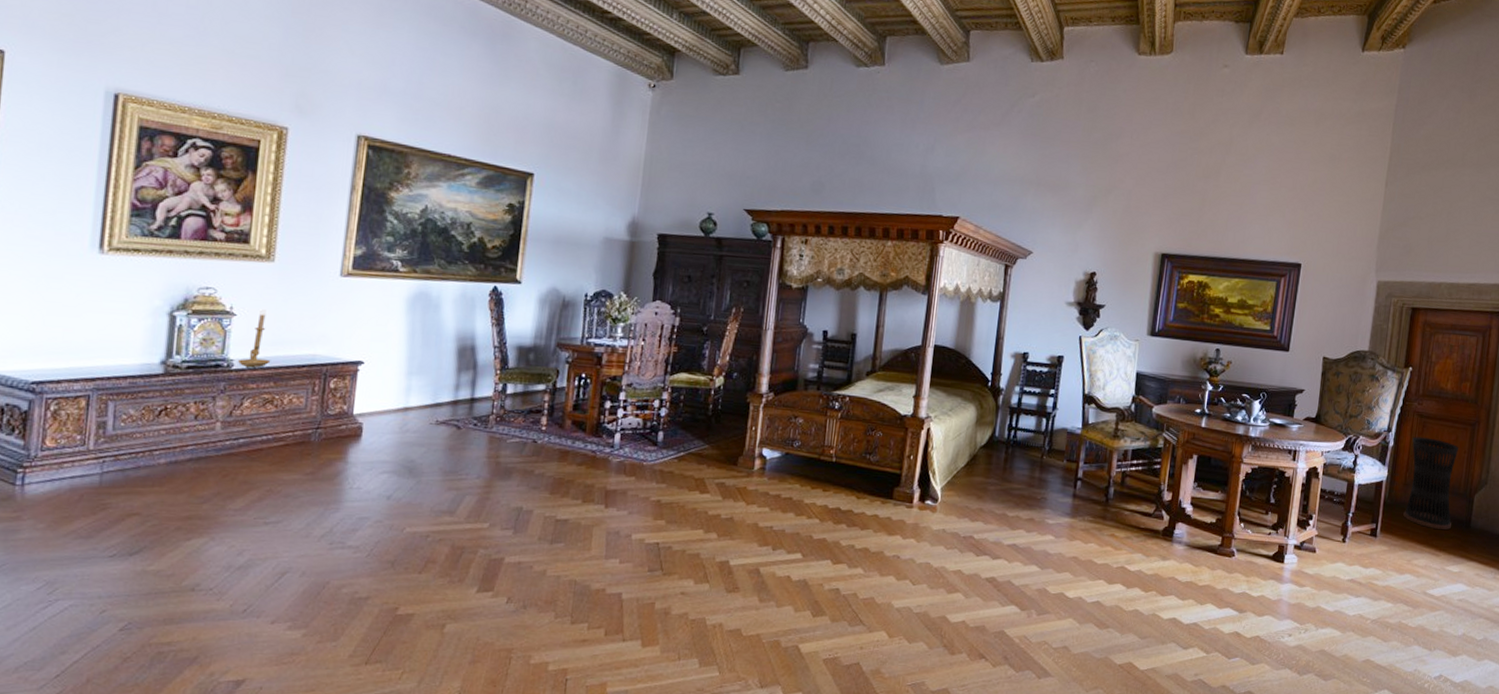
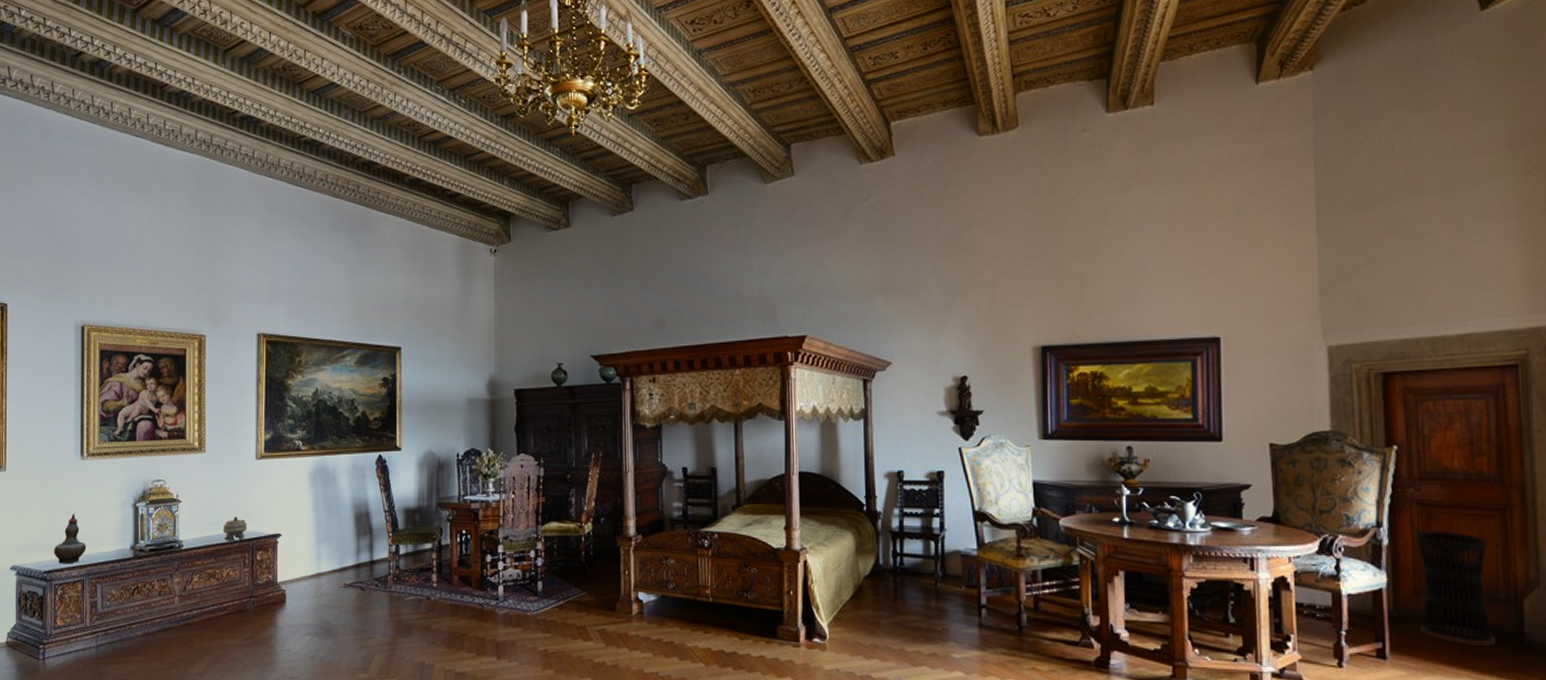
decorative vase: none [49,316,97,375] -> present [54,514,86,564]
candle holder: present [237,309,271,367] -> none [185,495,210,546]
decorative box: none [288,338,322,365] -> present [222,517,248,541]

